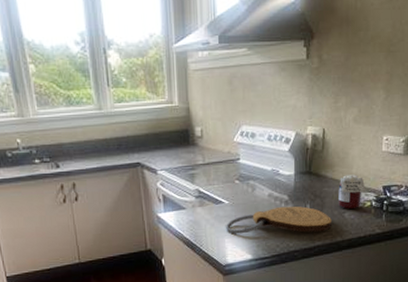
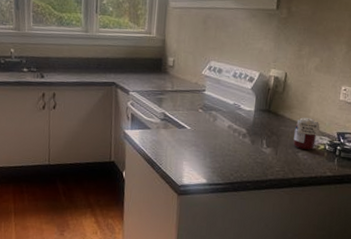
cutting board: present [226,206,331,235] -> none [185,138,285,167]

